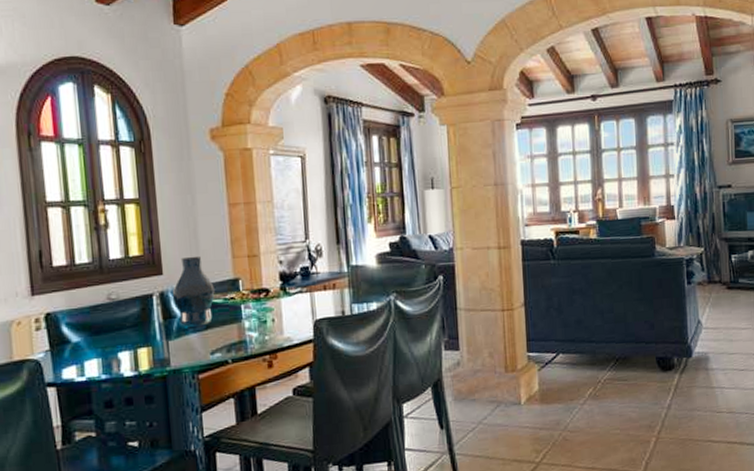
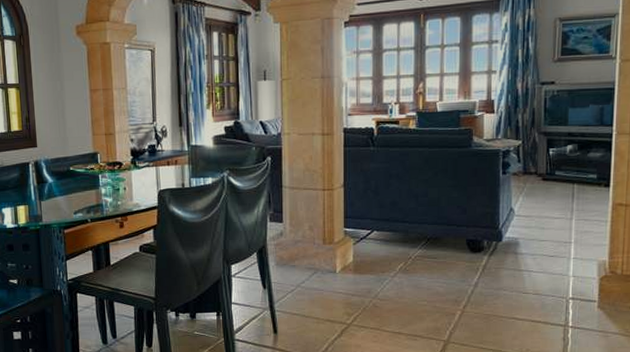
vase: present [173,256,215,332] -> none [45,132,78,195]

